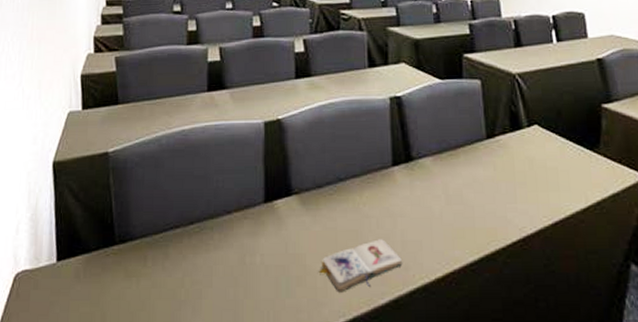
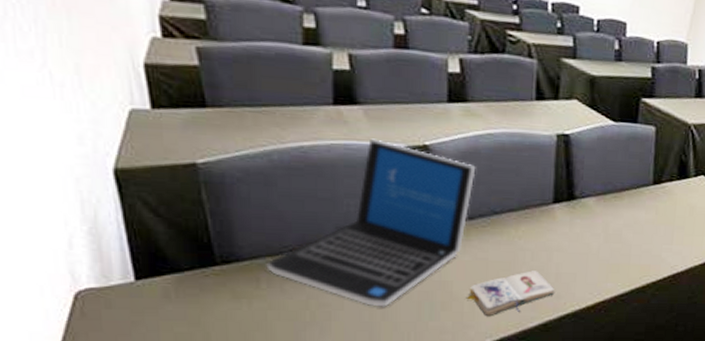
laptop: none [152,117,321,283] -> present [266,138,476,307]

